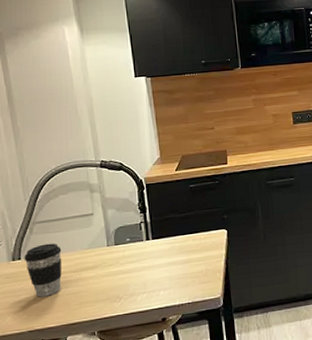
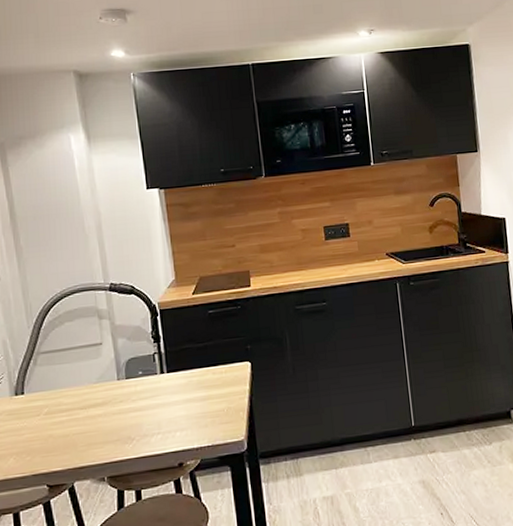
coffee cup: present [24,243,62,298] -> none [27,376,69,437]

